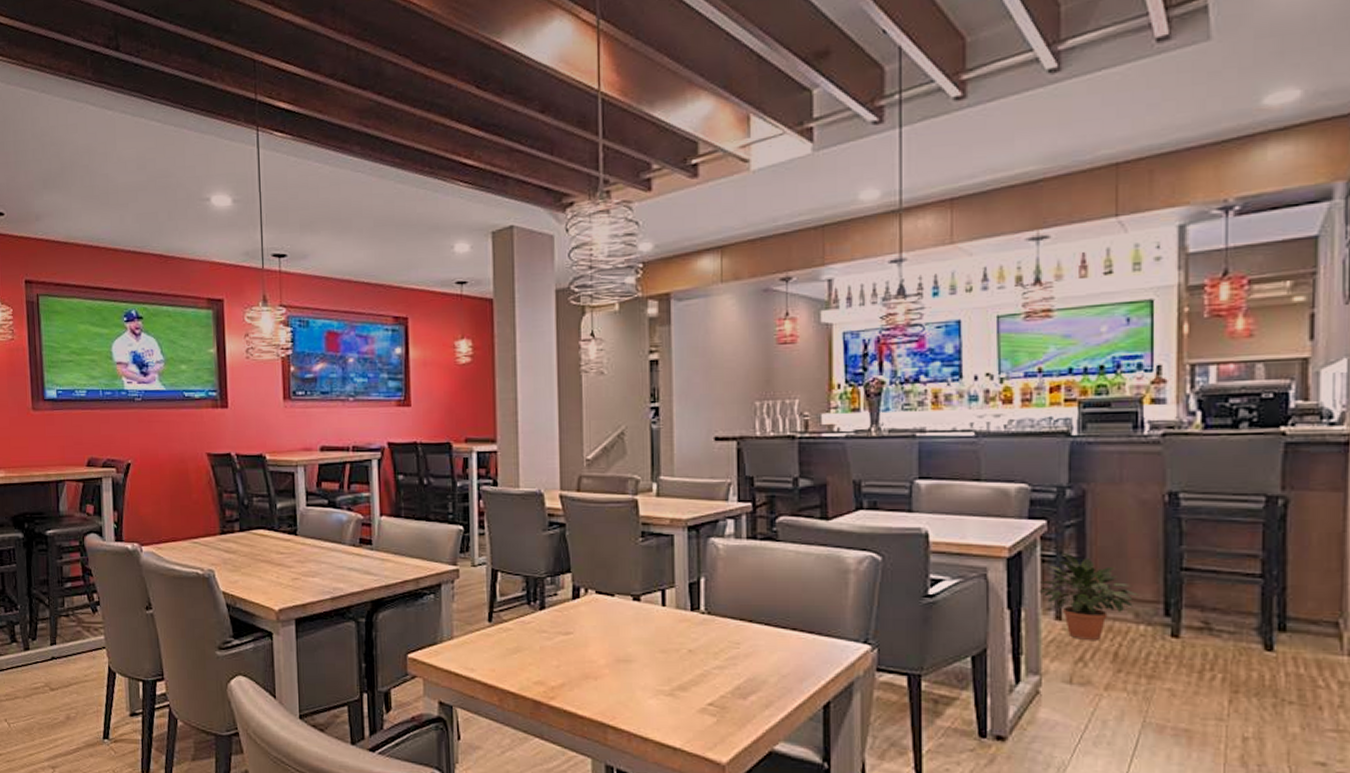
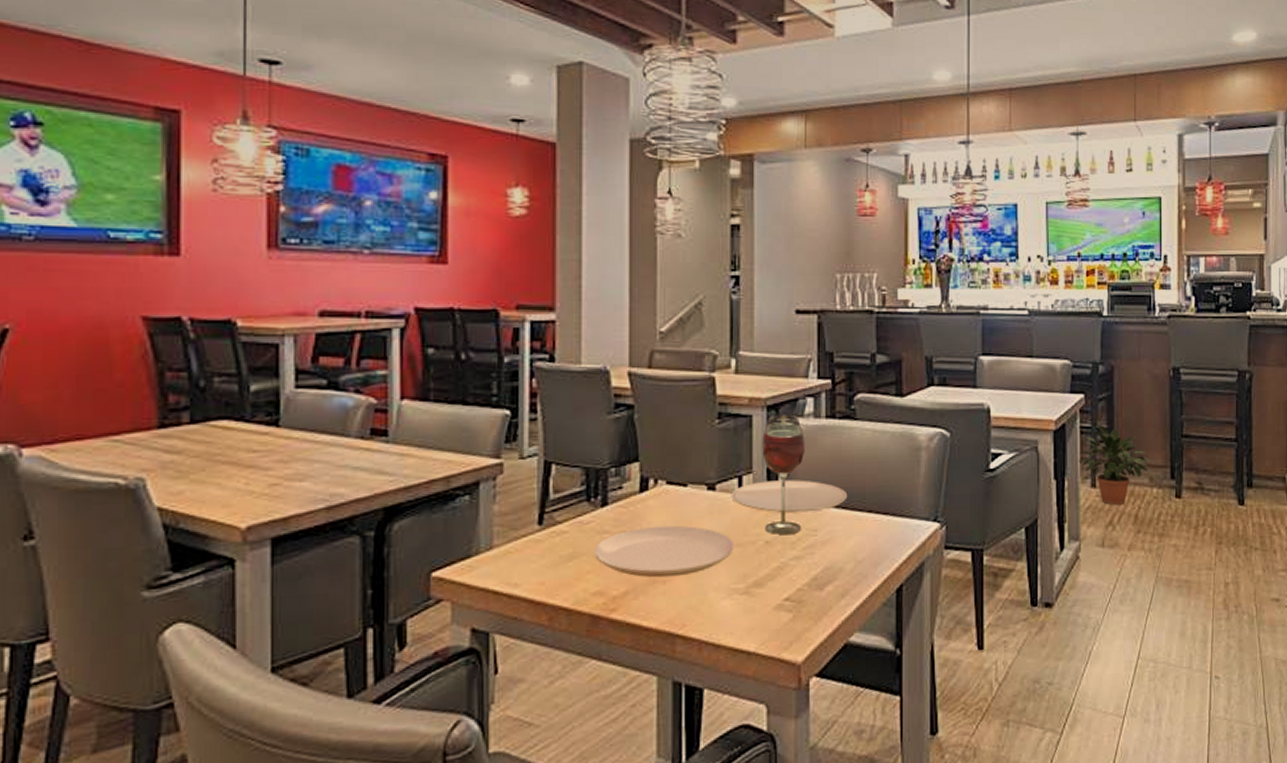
plate: none [534,629,660,675] -> present [593,525,735,578]
plate: none [655,595,771,626] -> present [731,480,848,513]
wineglass: none [684,534,727,646] -> present [762,414,805,535]

